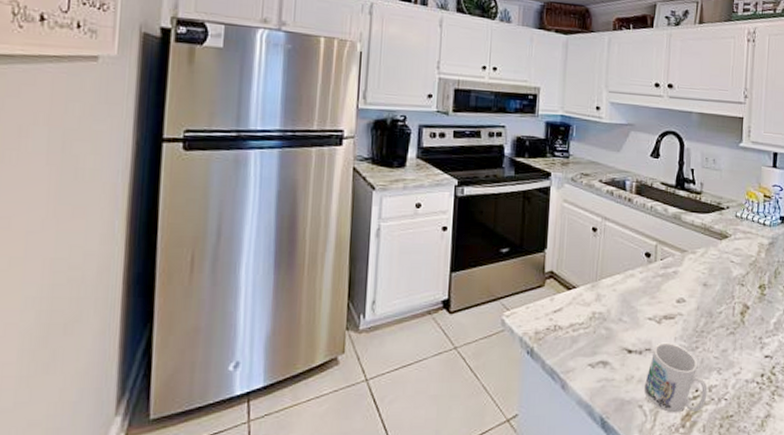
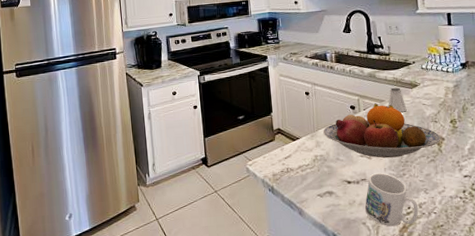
fruit bowl: none [607,253,745,325] -> present [323,103,441,158]
saltshaker: none [690,236,712,267] -> present [388,88,407,112]

